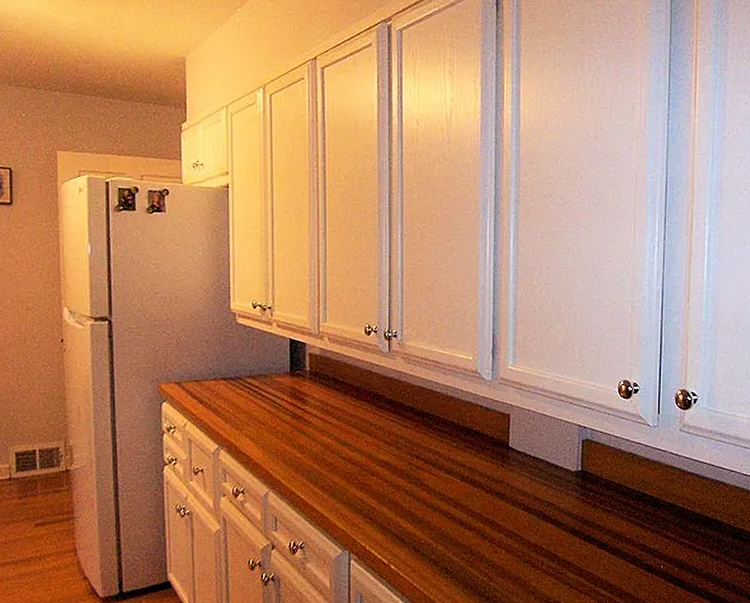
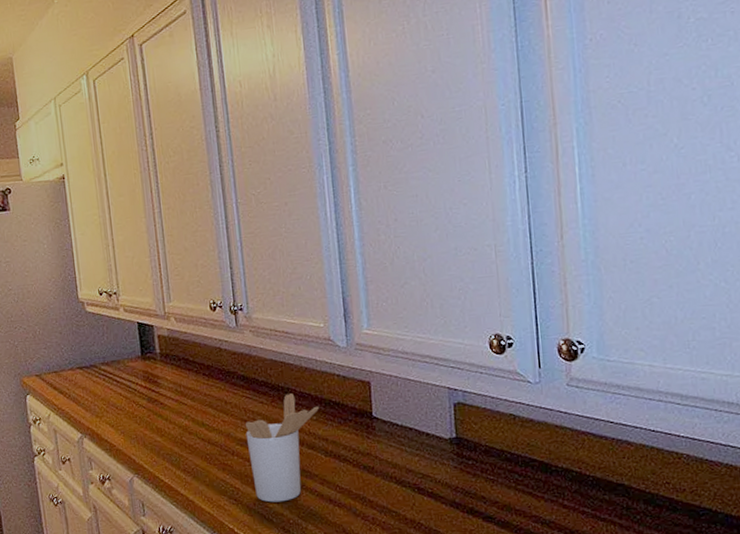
utensil holder: none [387,420,461,523] -> present [245,393,320,503]

